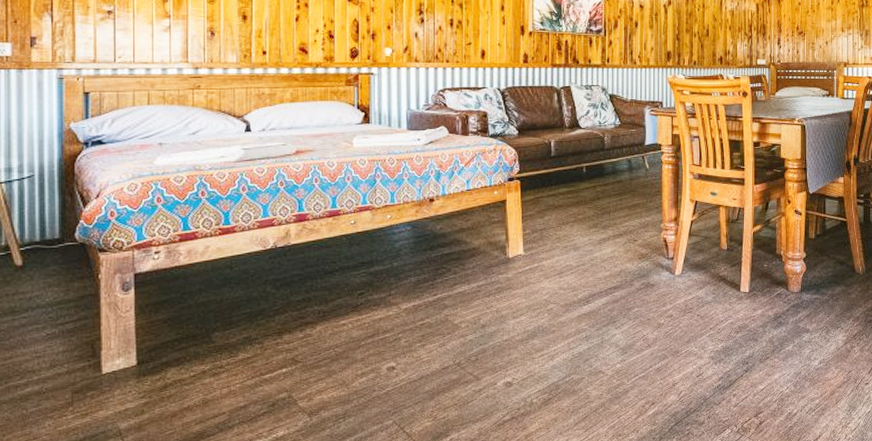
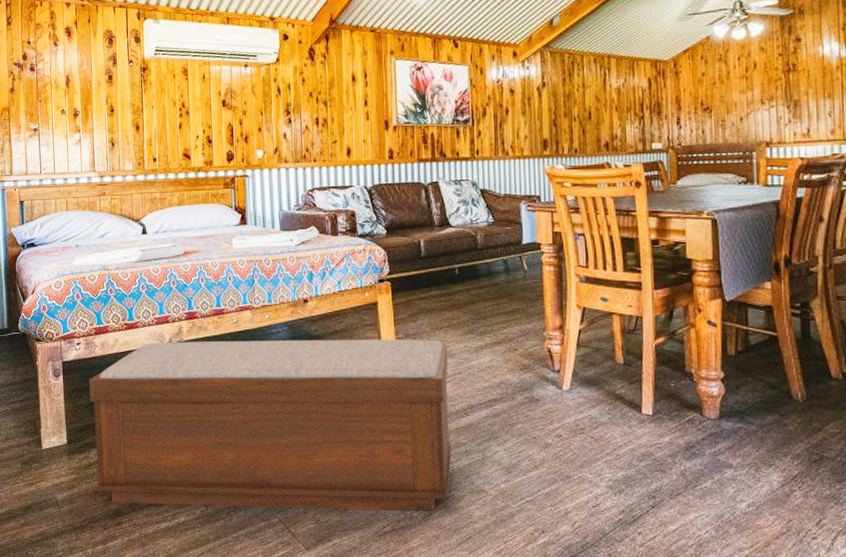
bench: none [169,234,574,425] -> present [89,339,453,511]

